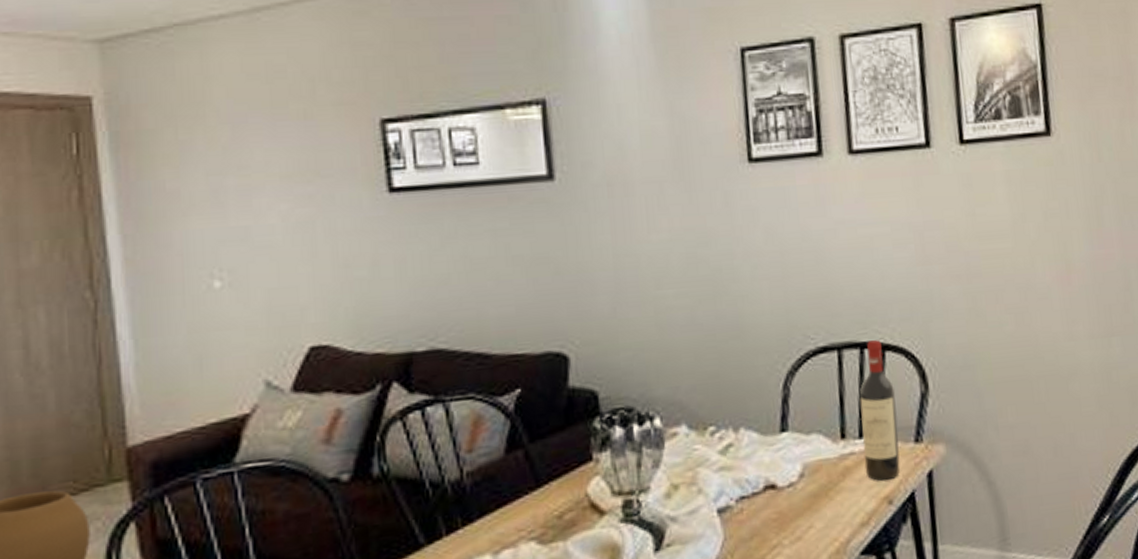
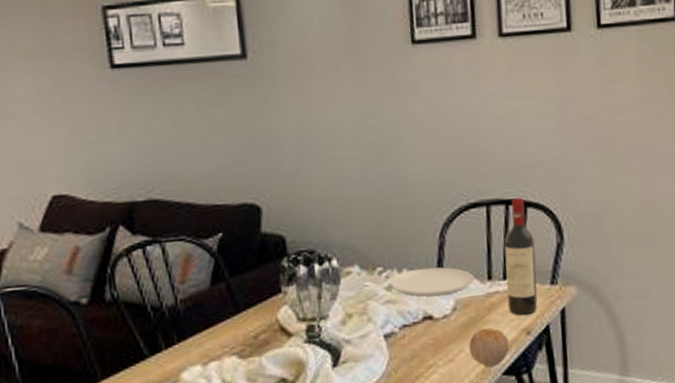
plate: none [723,424,826,461] -> present [388,267,475,297]
fruit: none [819,497,868,546] -> present [468,328,510,367]

